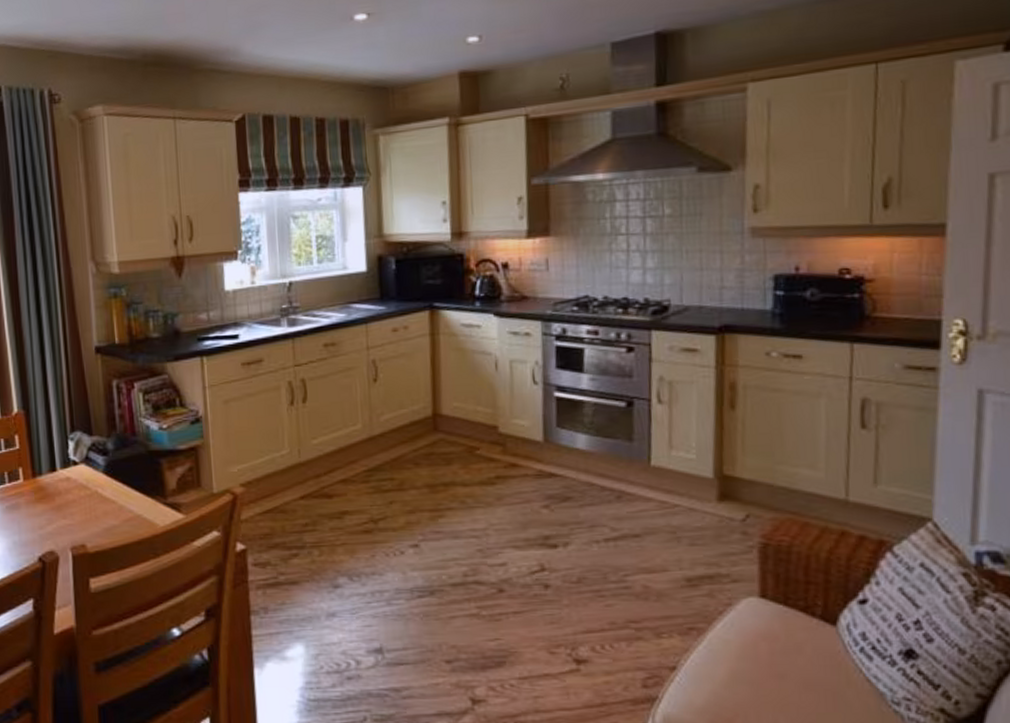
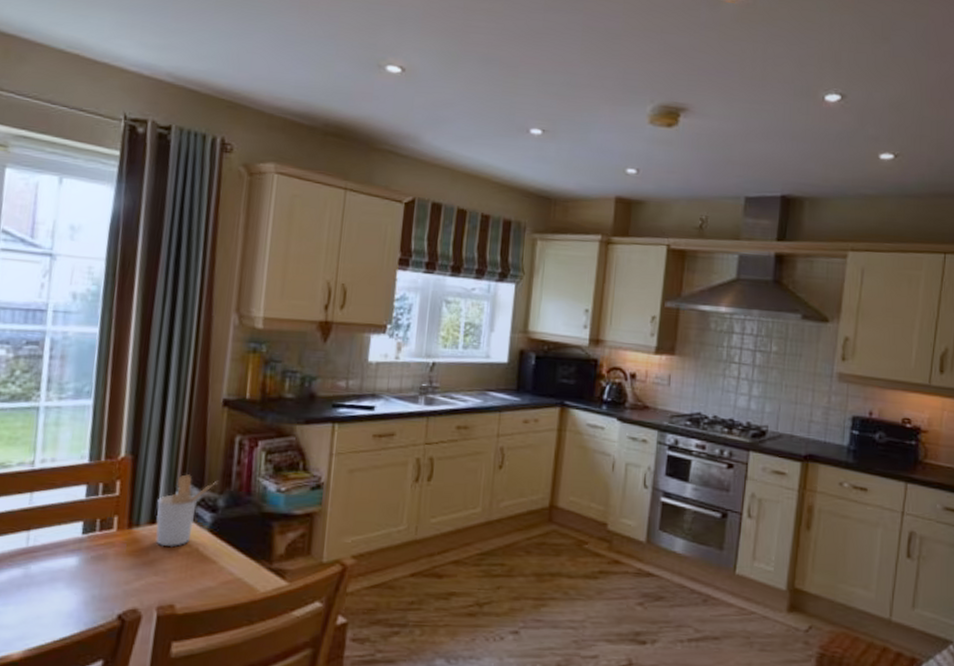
utensil holder: none [53,422,104,492] -> present [155,474,217,548]

